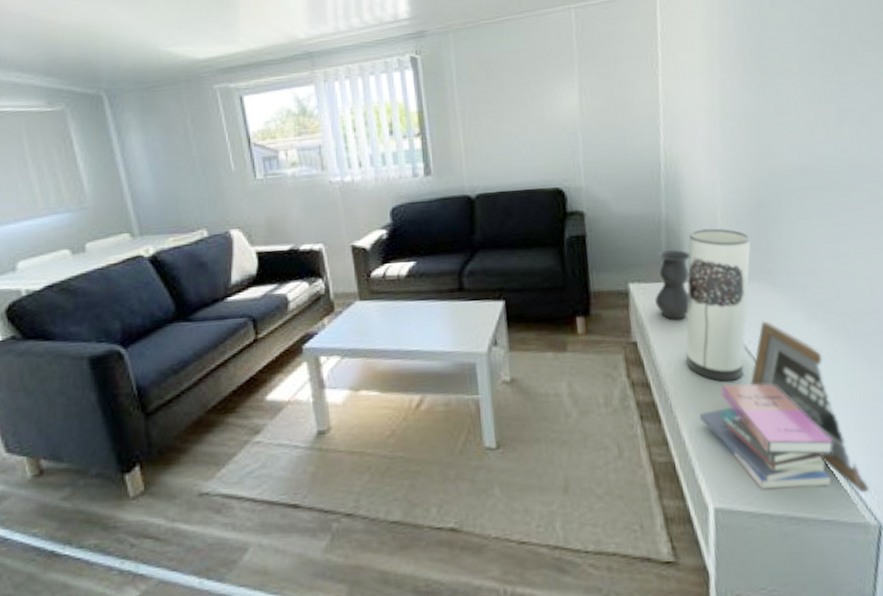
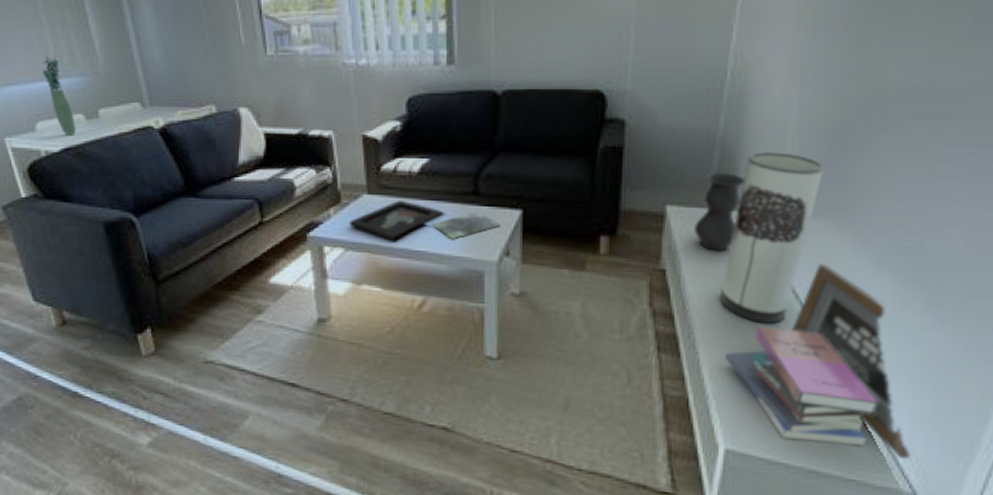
vase: none [26,195,61,272] -> present [42,56,76,135]
decorative tray: none [343,303,434,345] -> present [349,200,445,242]
magazine: none [423,307,486,336] -> present [432,212,501,240]

